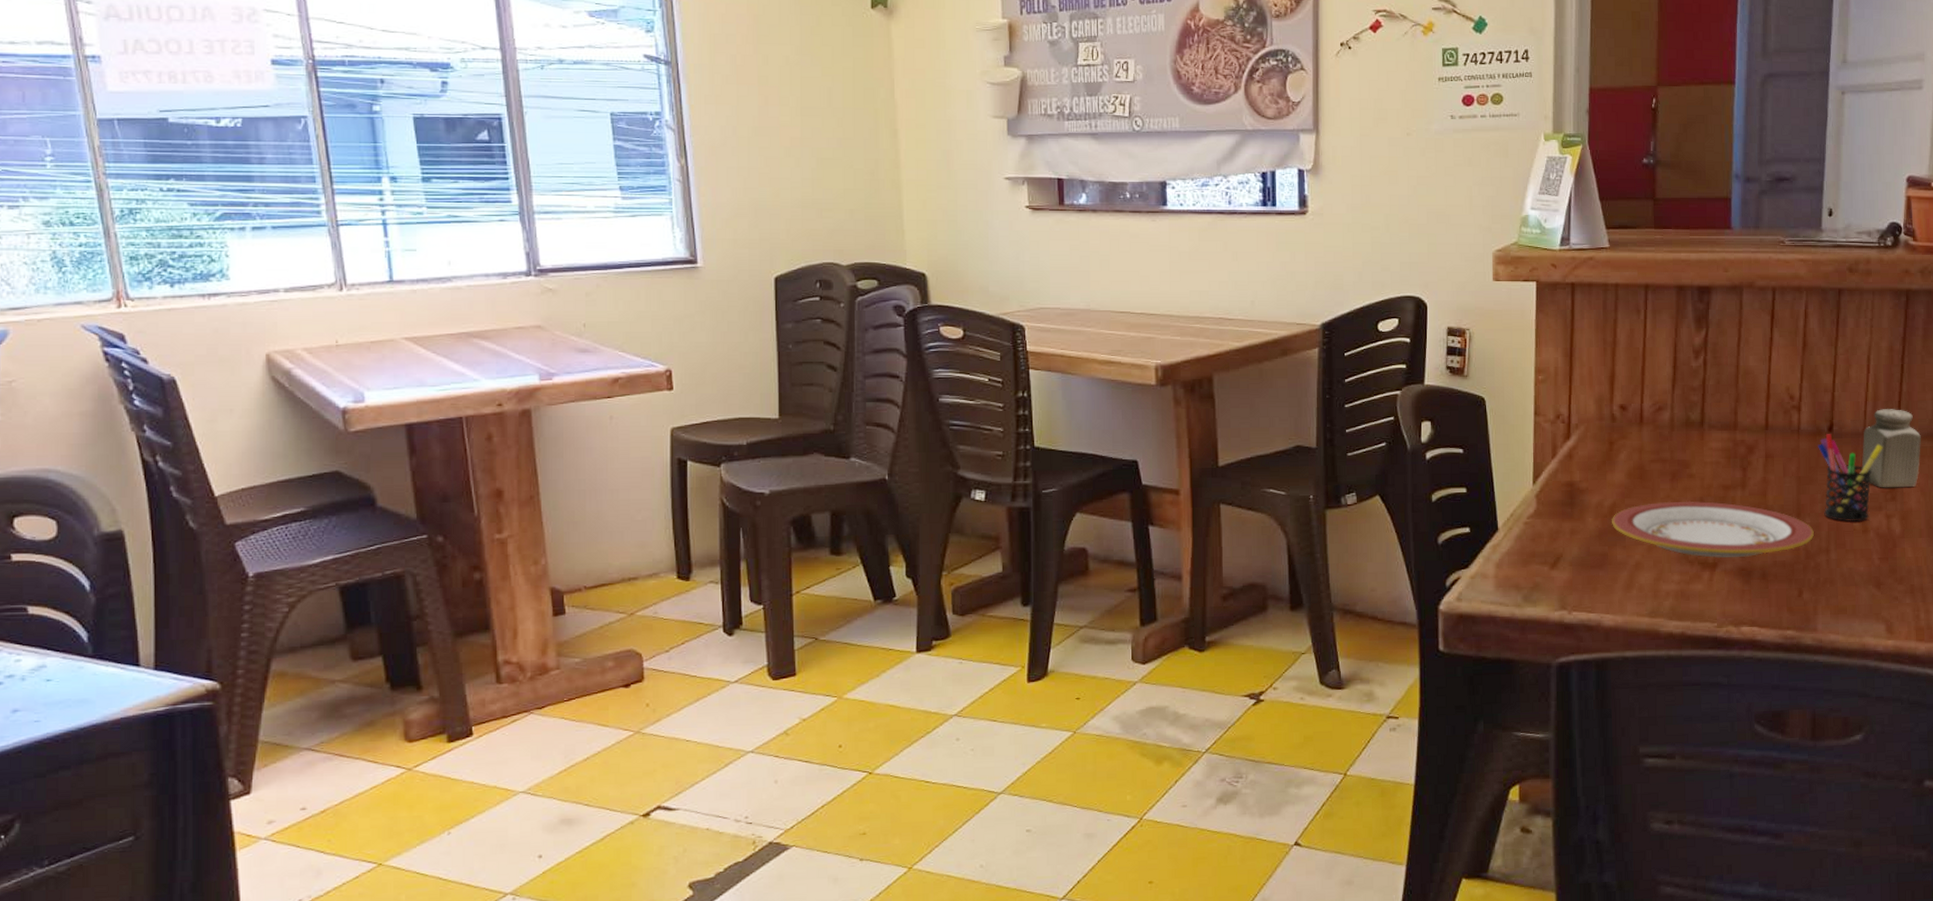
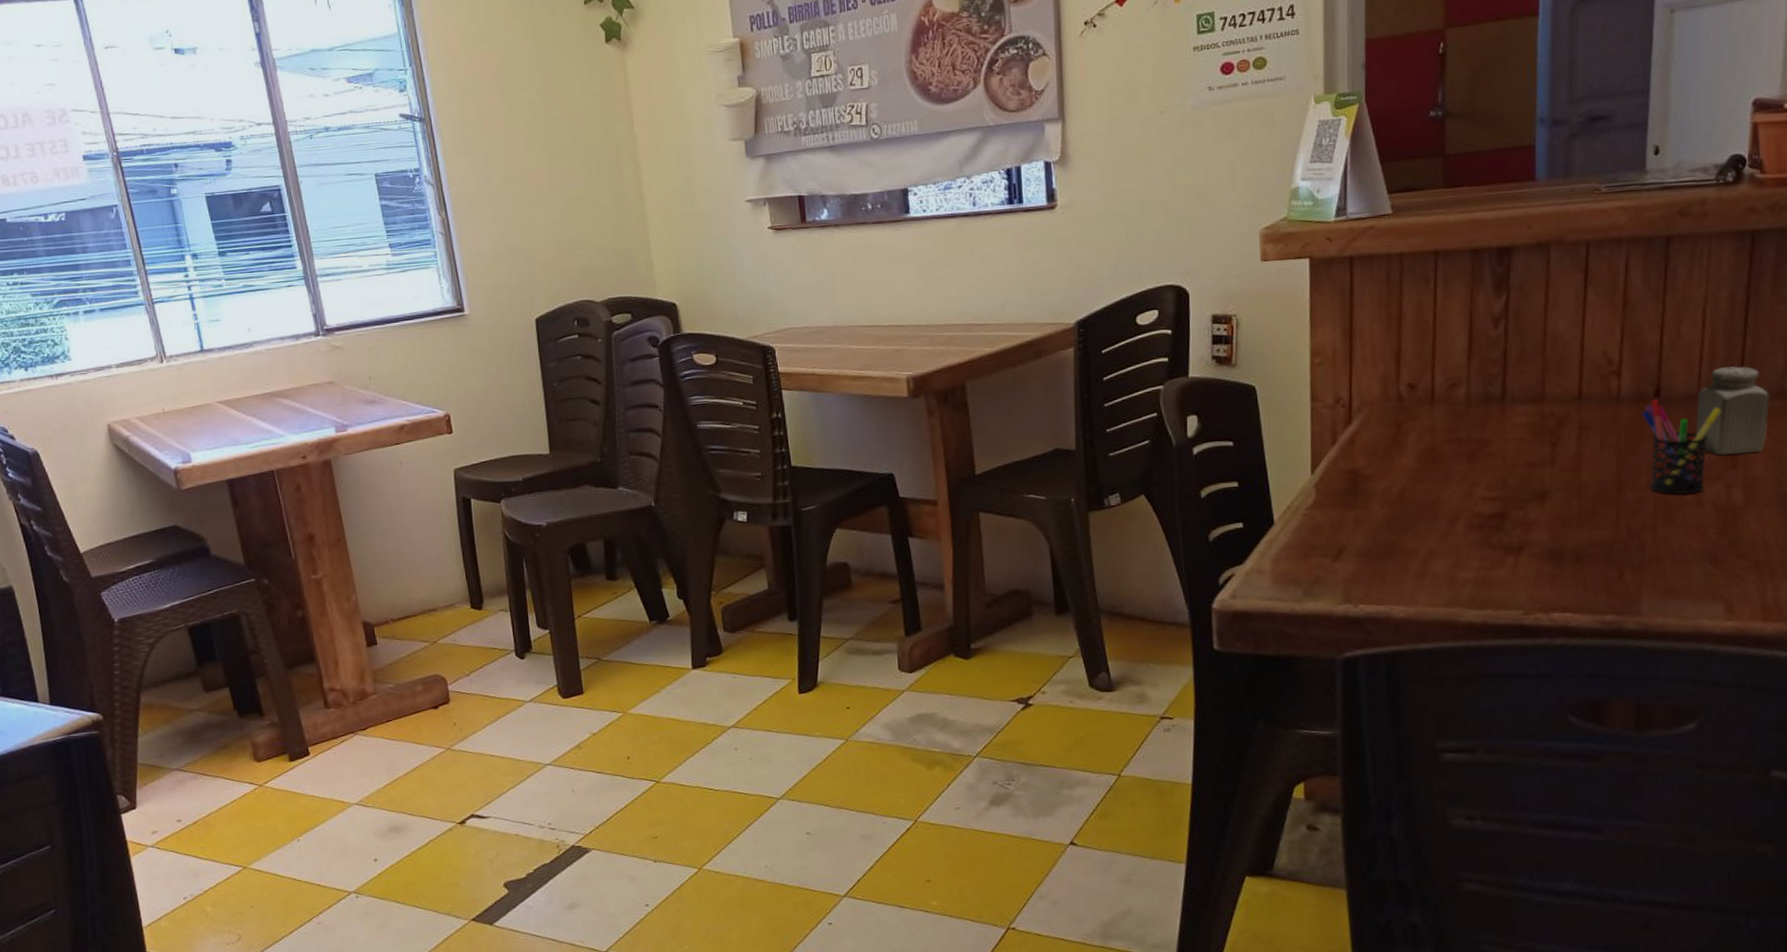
plate: present [1612,501,1814,558] -> none [1401,481,1637,541]

